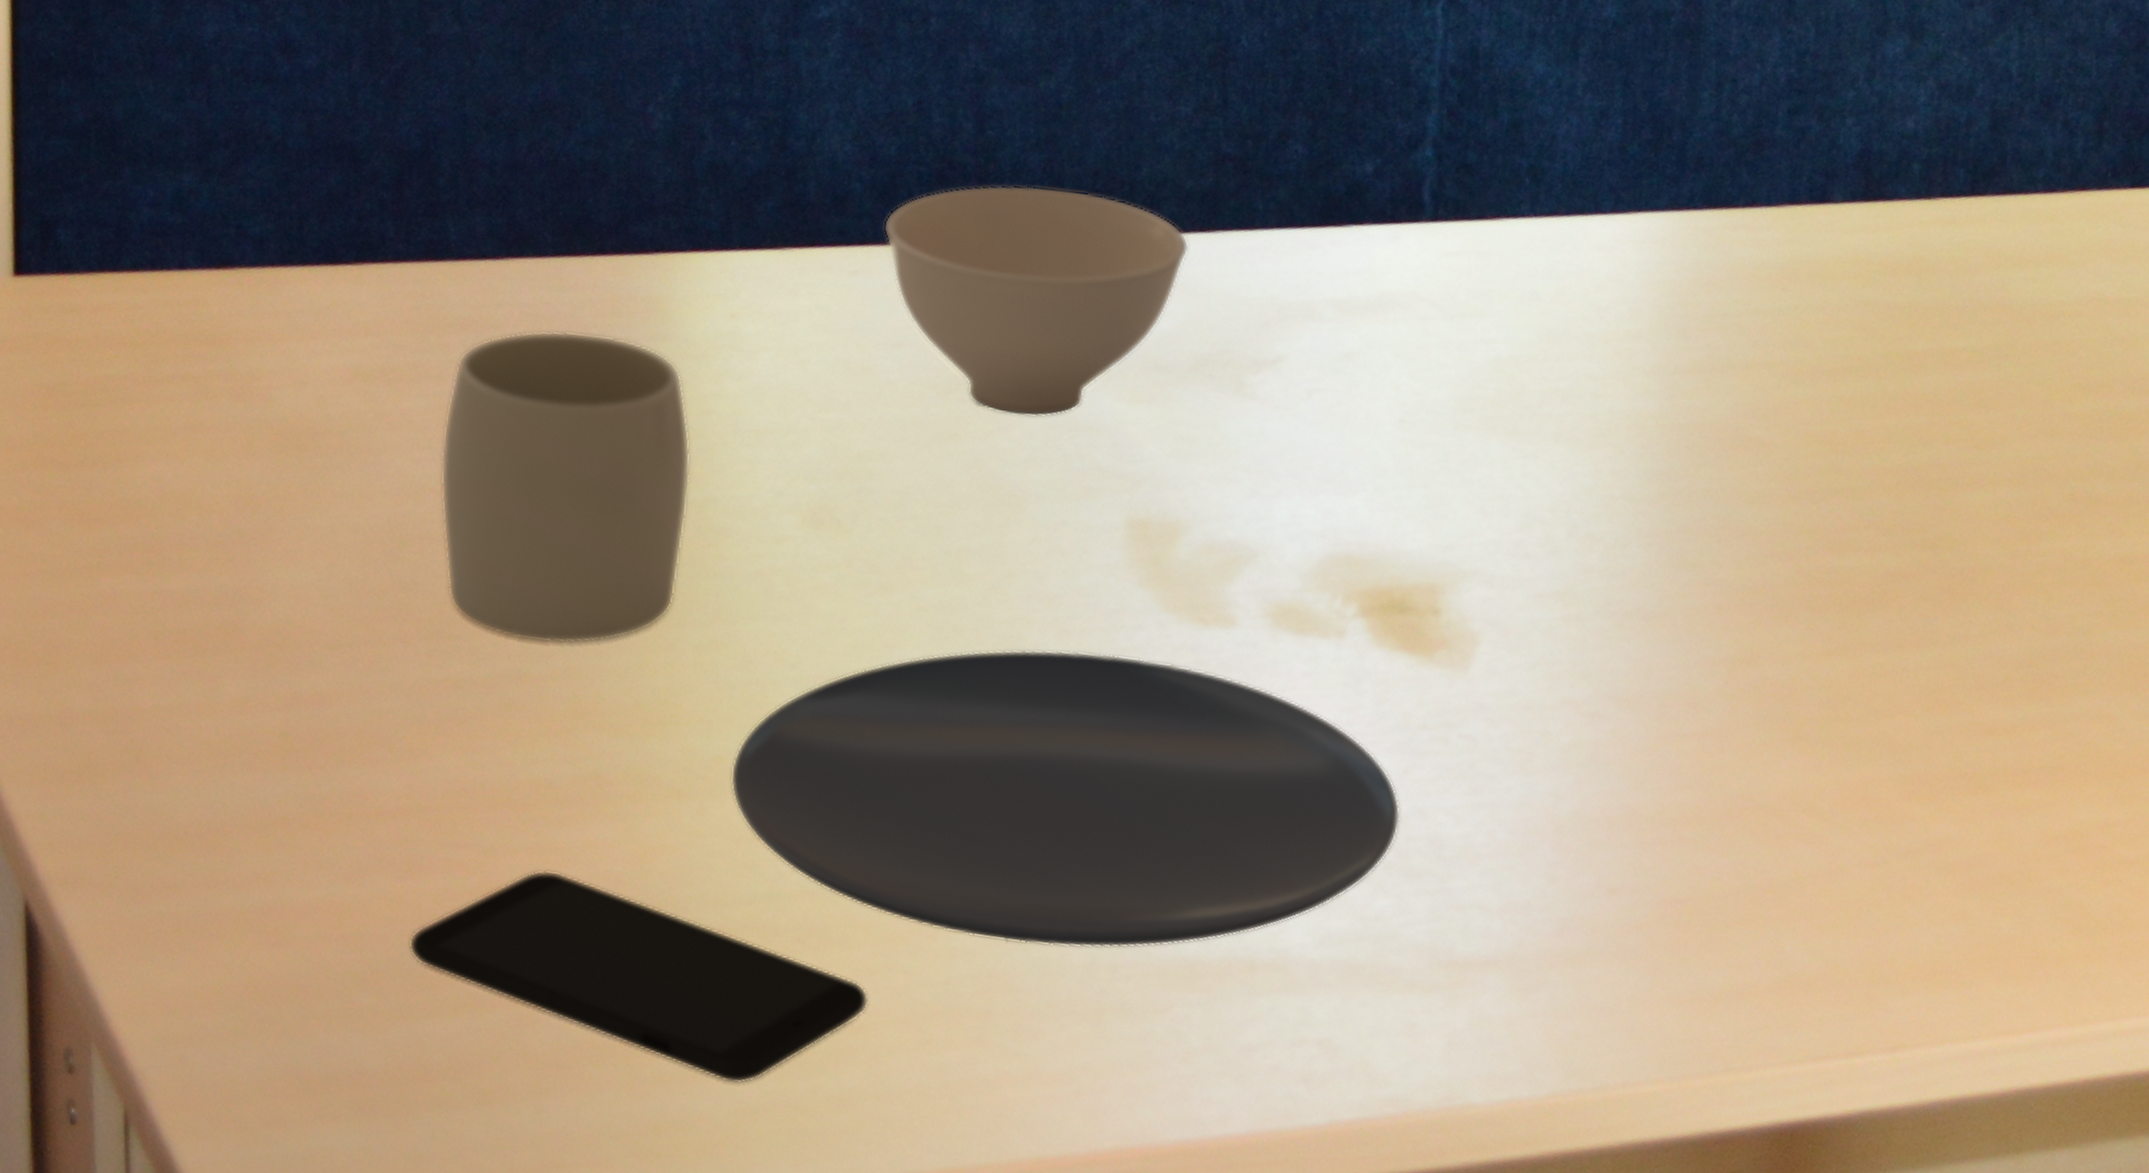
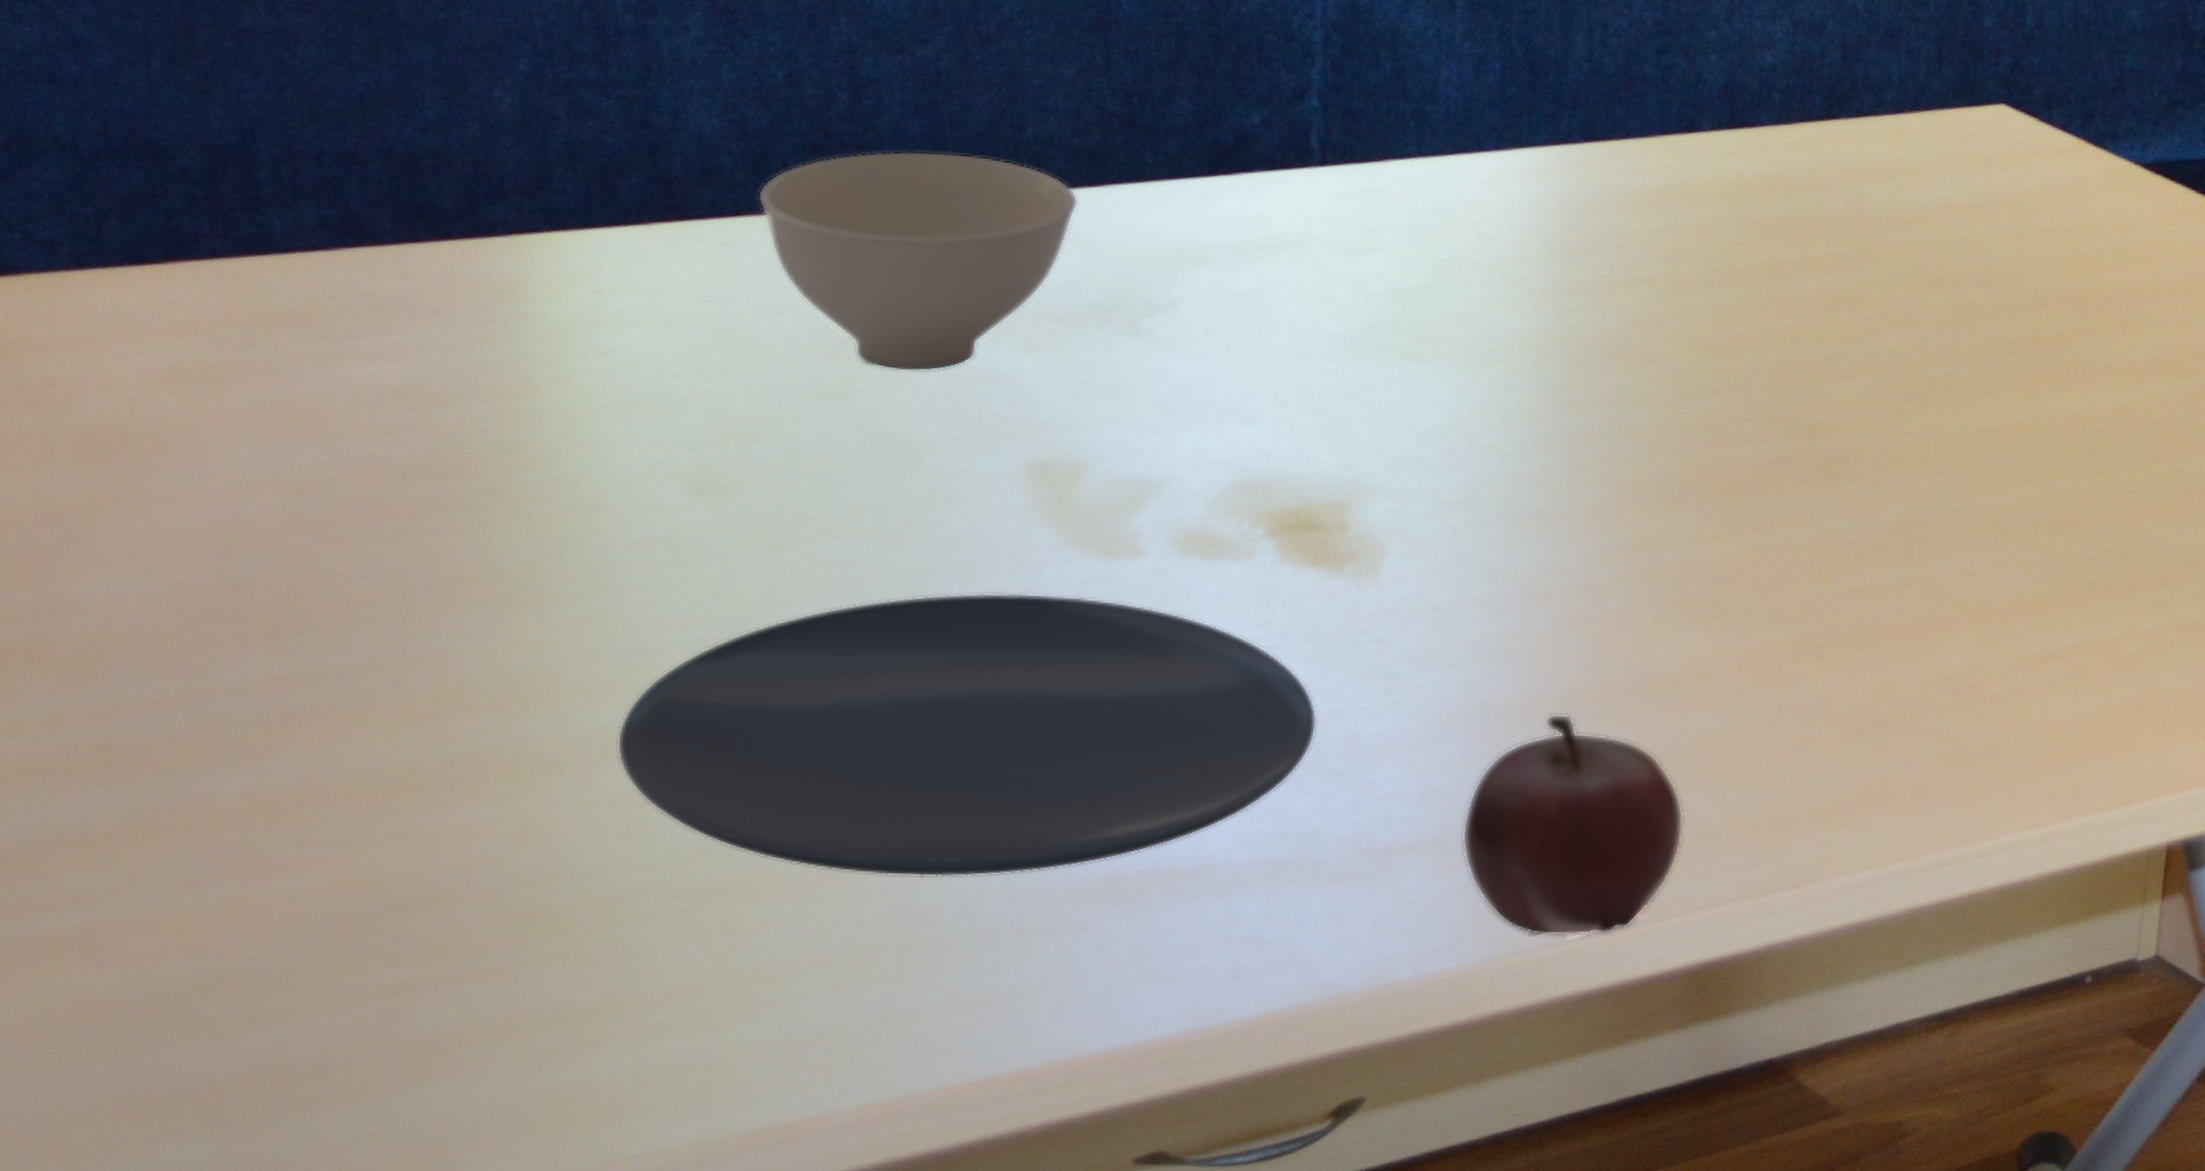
mobile phone: present [409,870,869,1083] -> none [259,857,777,1046]
mug: present [440,330,691,643] -> none [274,317,558,629]
fruit: none [1541,832,1777,1078] -> present [1461,713,1684,935]

